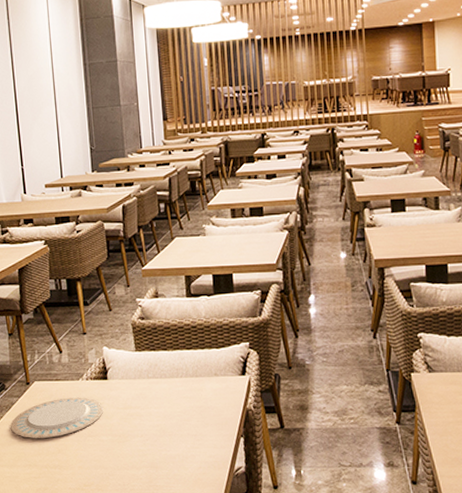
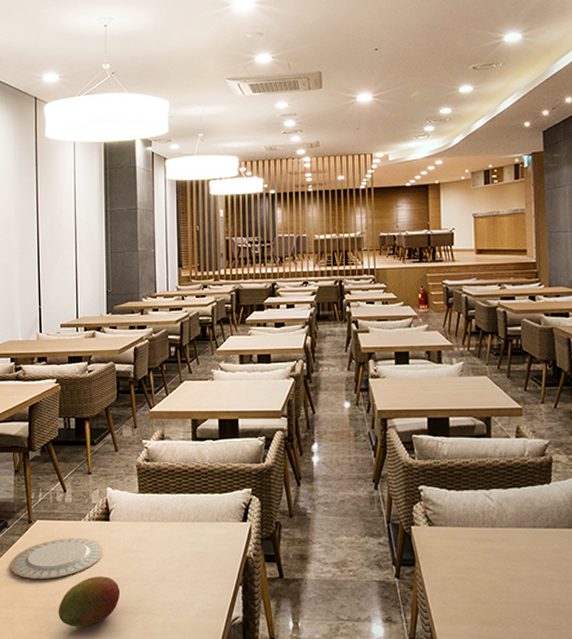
fruit: none [61,433,123,483] -> present [58,576,121,627]

